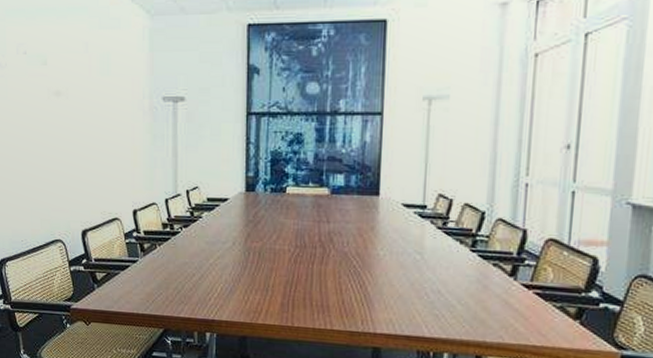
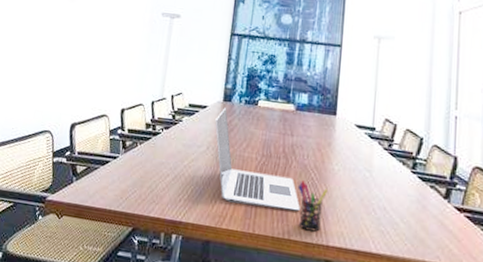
laptop: none [239,199,342,301] -> present [215,108,300,212]
pen holder: none [338,269,373,320] -> present [298,180,328,232]

